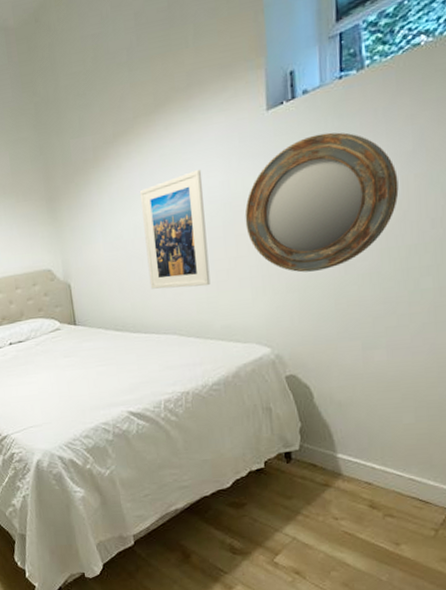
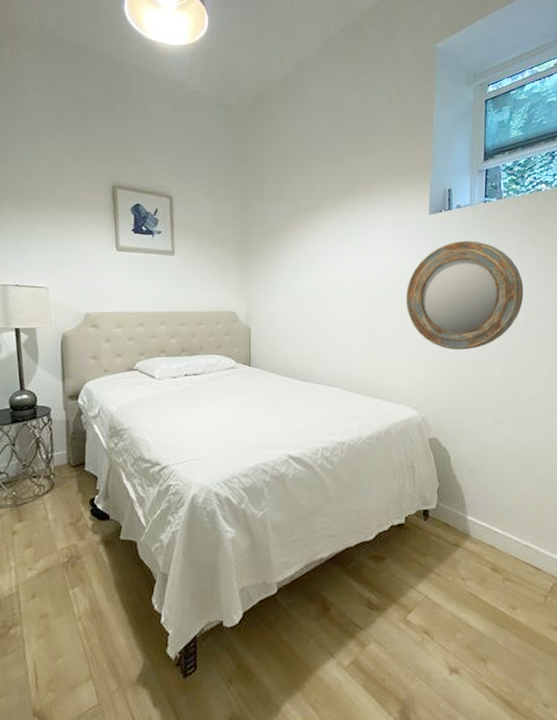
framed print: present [139,169,211,289] -> none [321,249,374,349]

